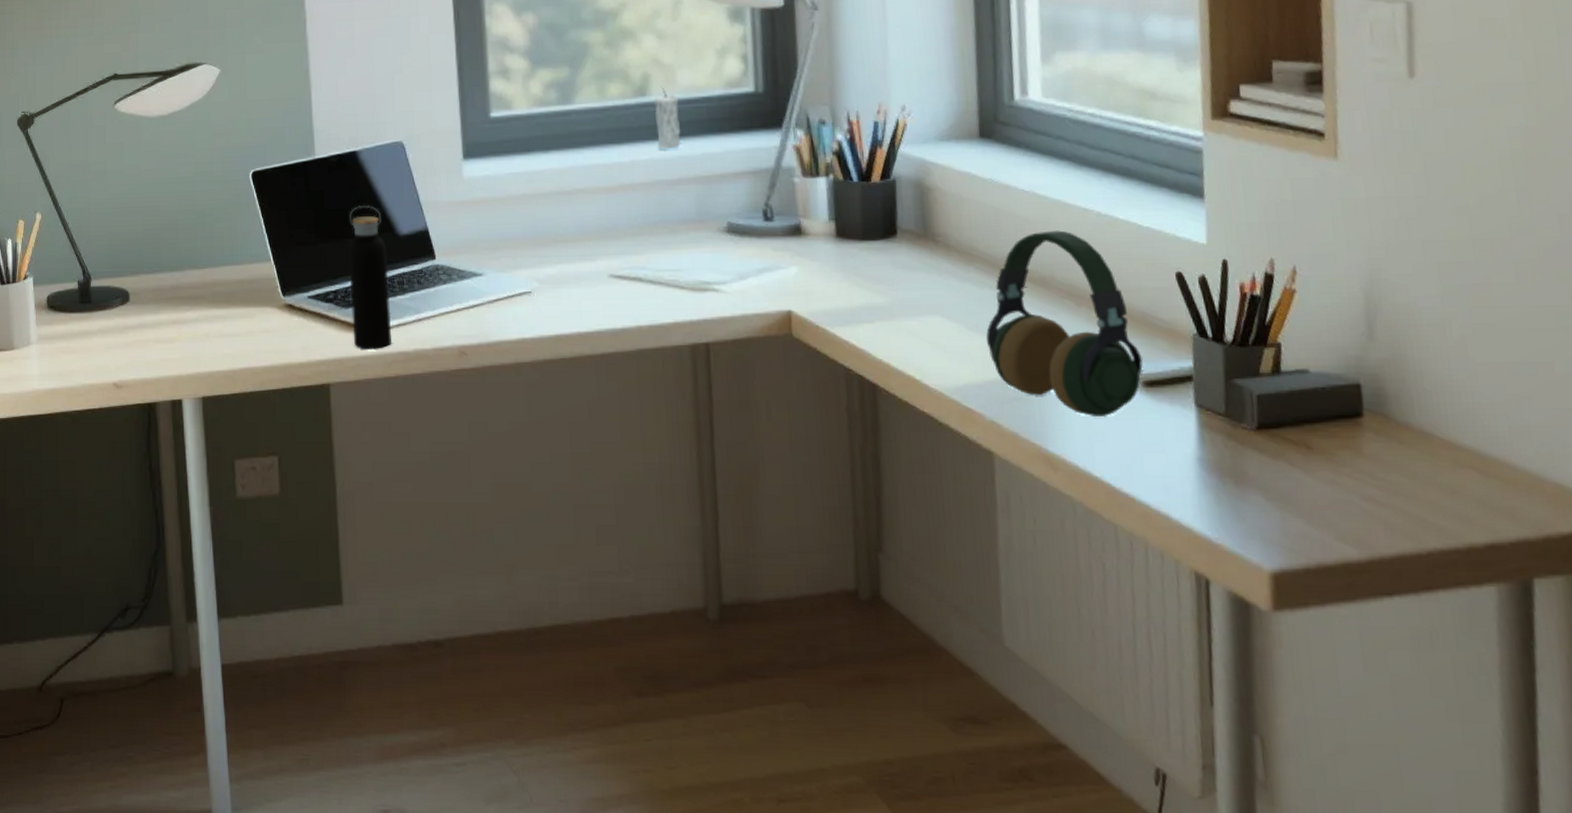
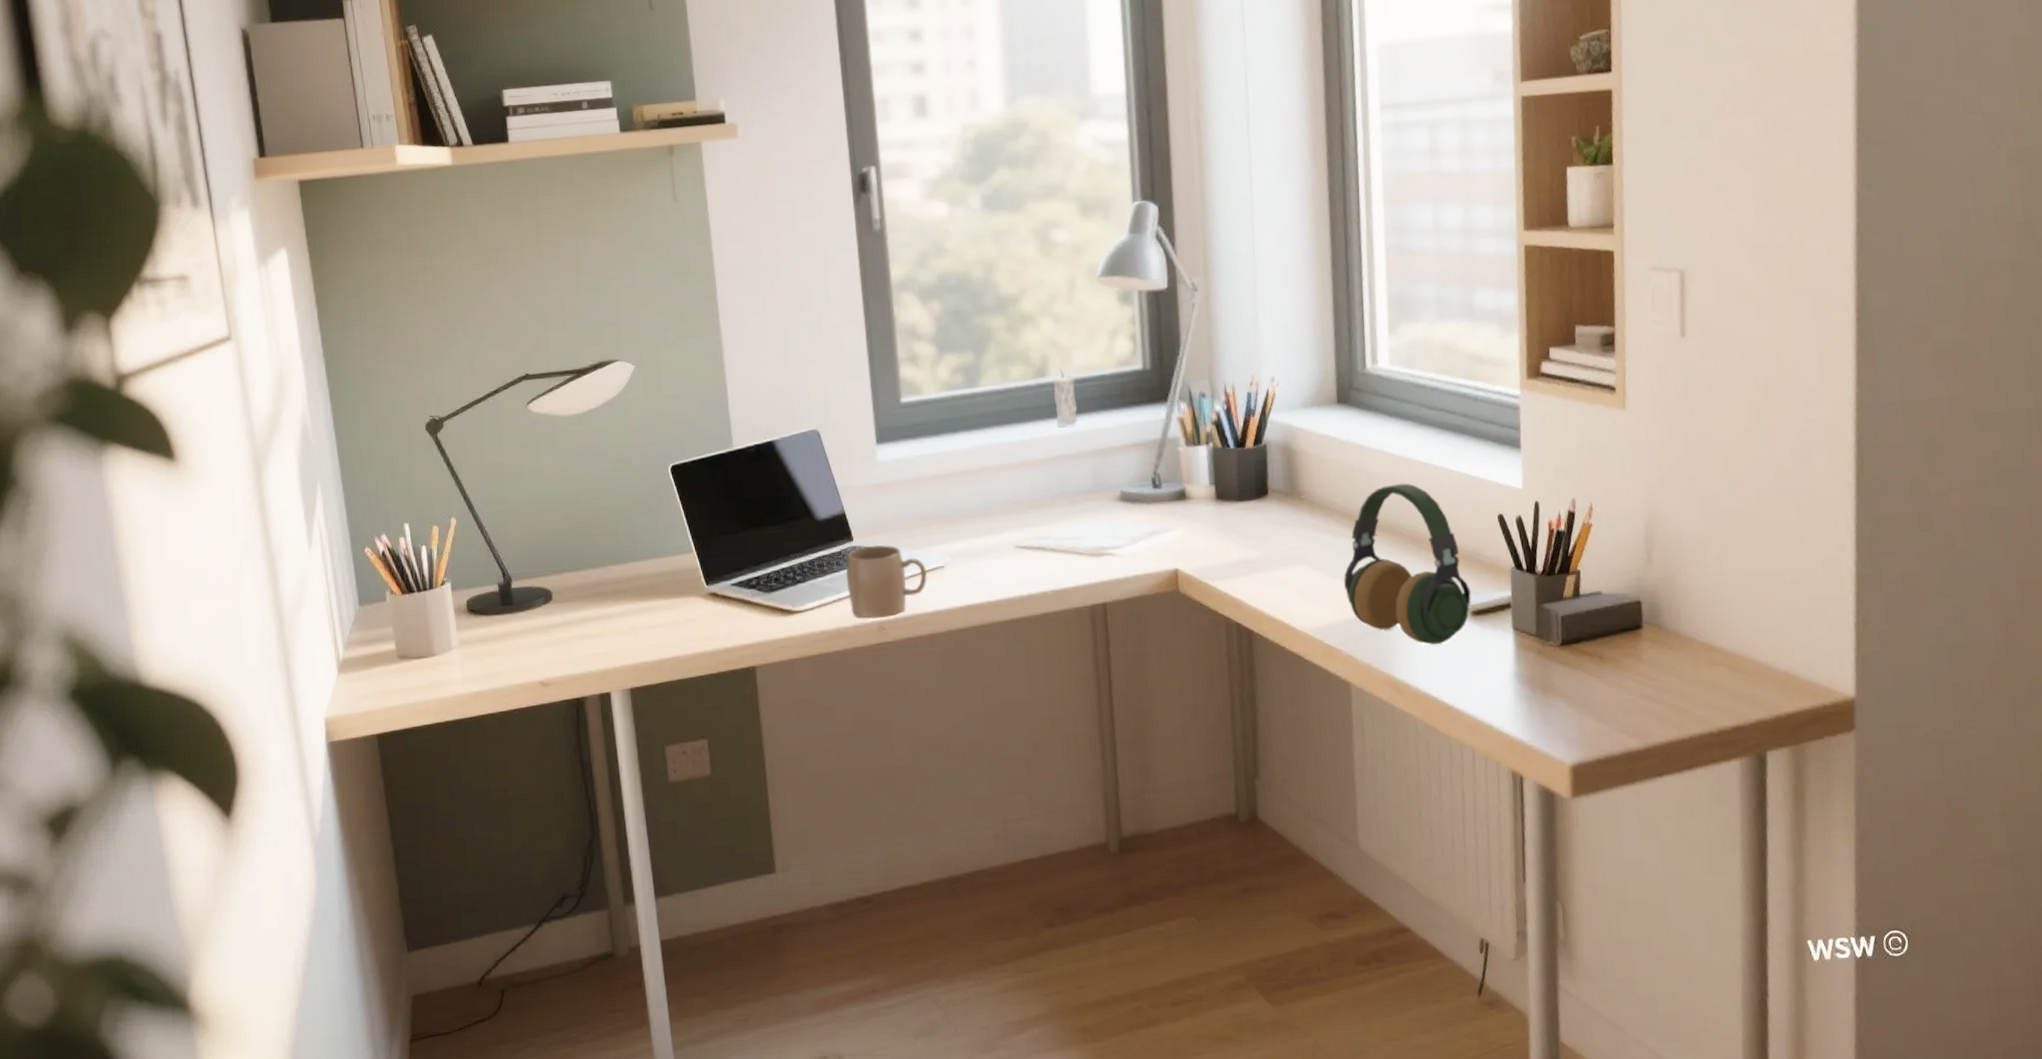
water bottle: present [348,205,391,349] -> none [768,493,814,631]
mug: none [427,266,513,343] -> present [846,545,927,619]

